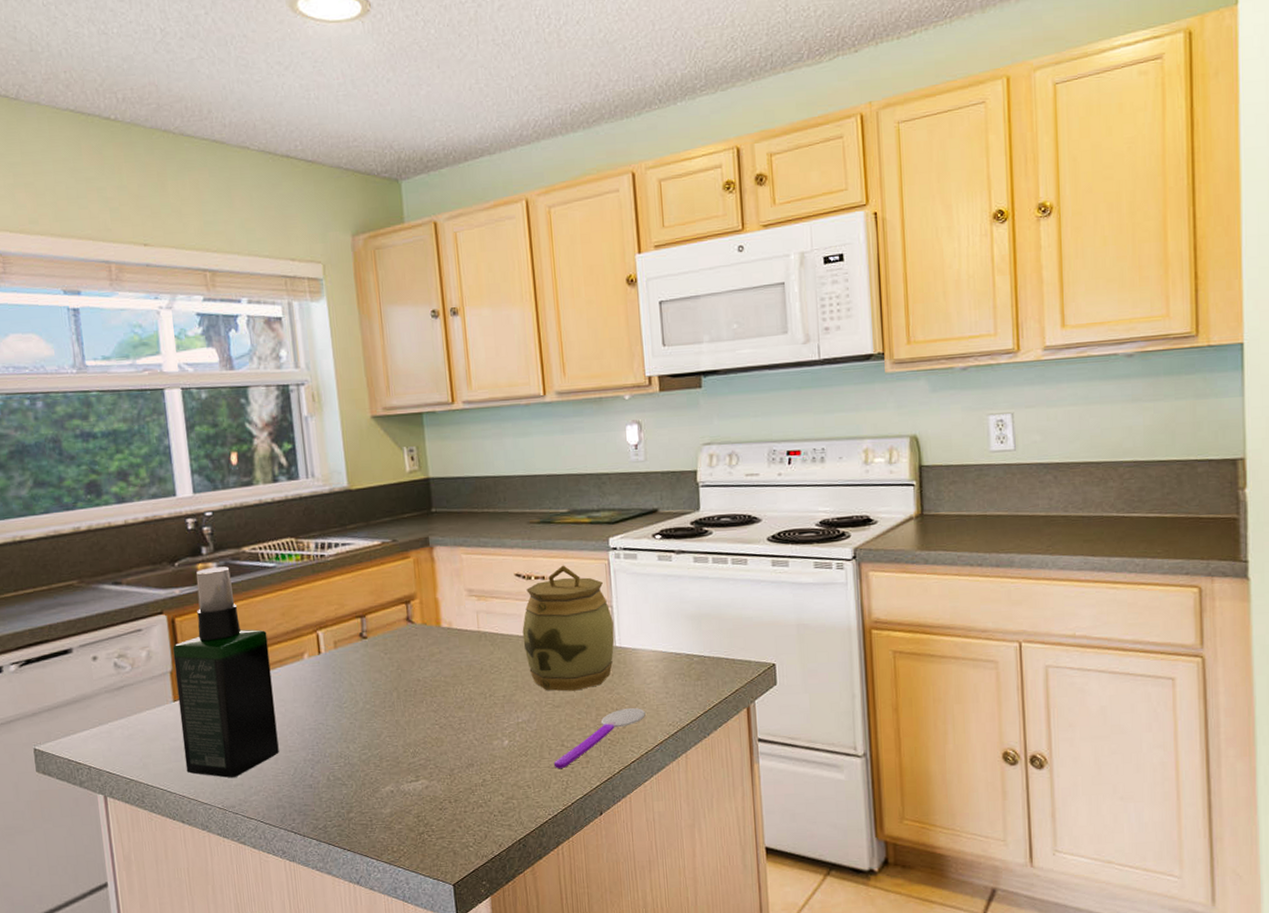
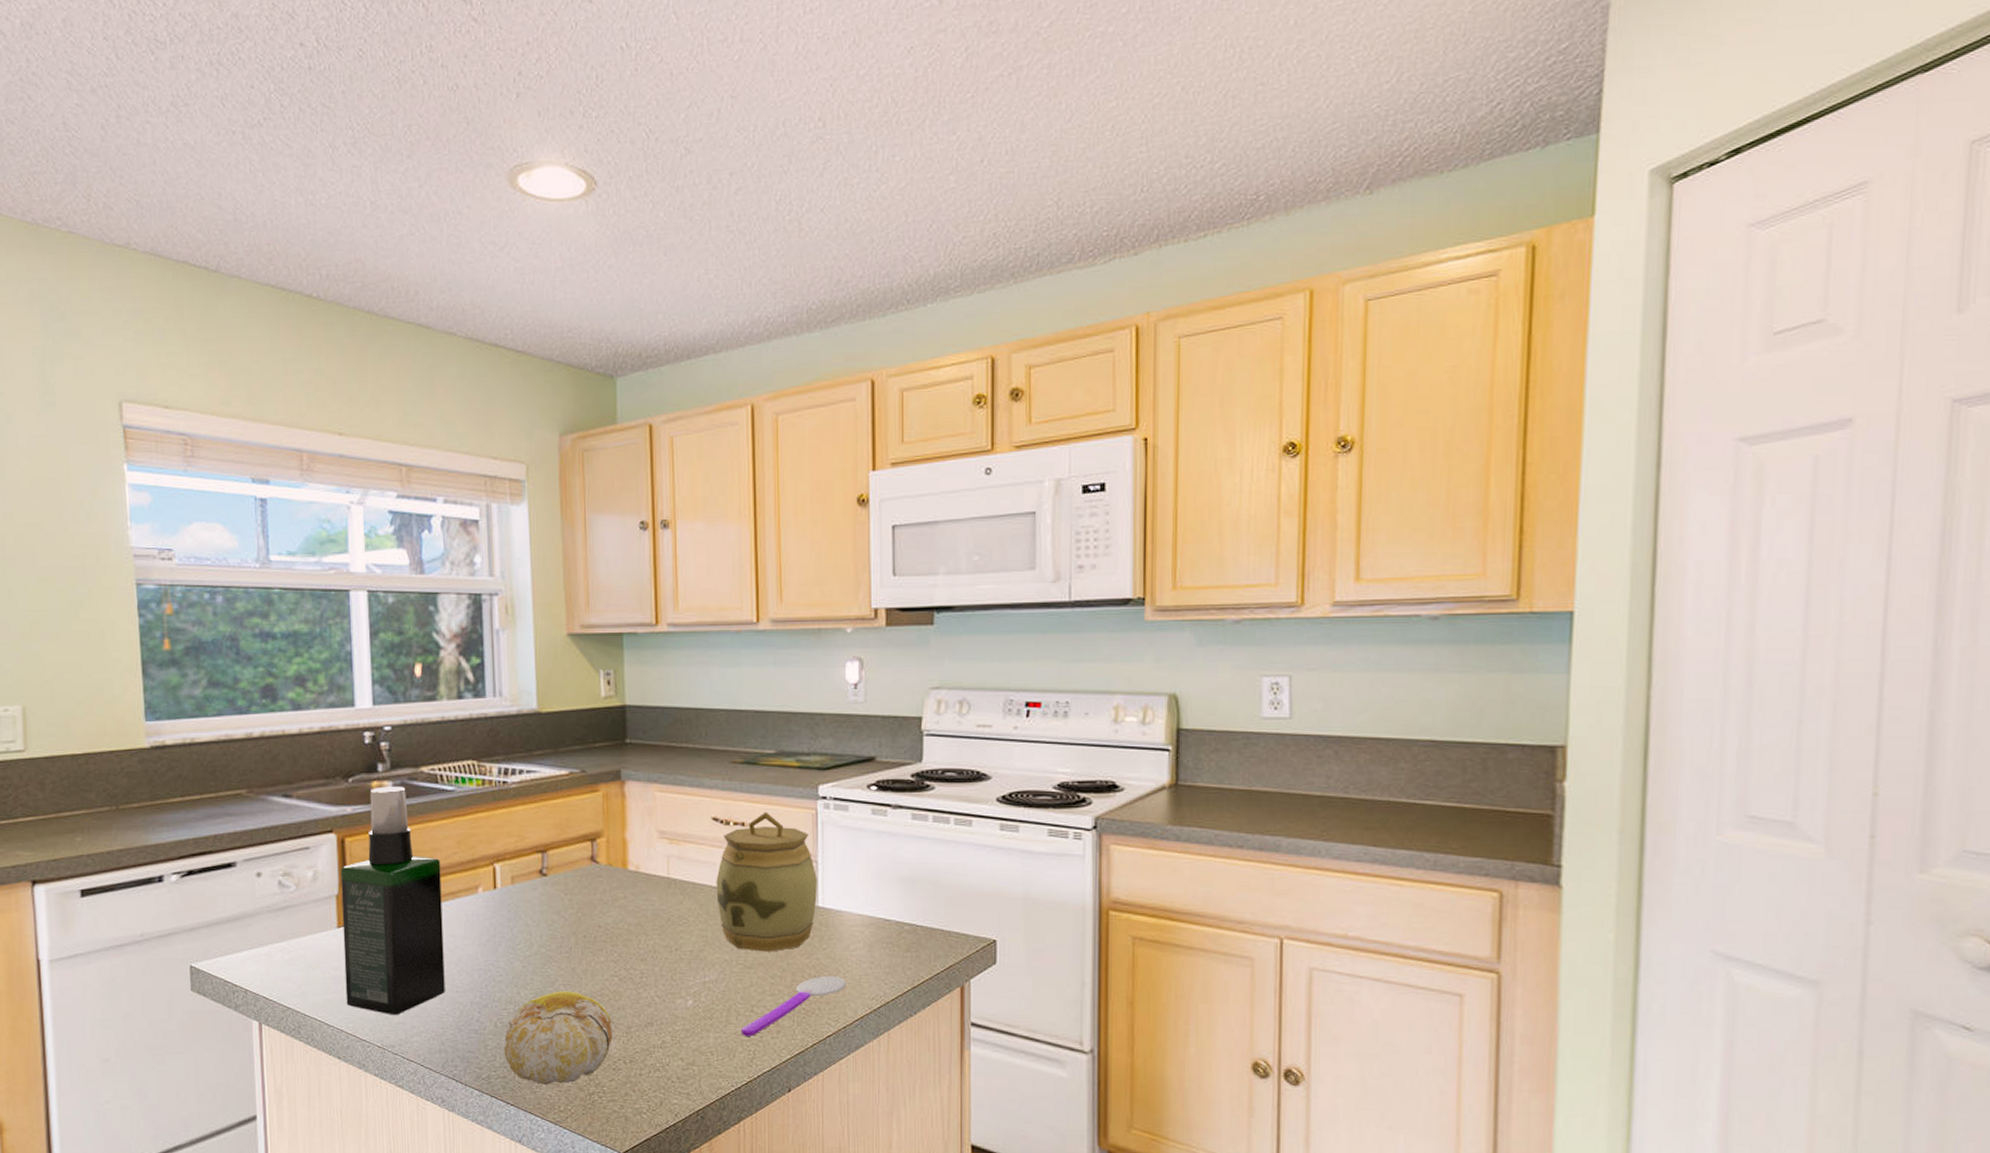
fruit: none [337,741,437,829] -> present [503,991,612,1085]

